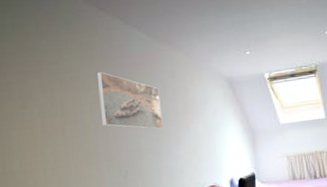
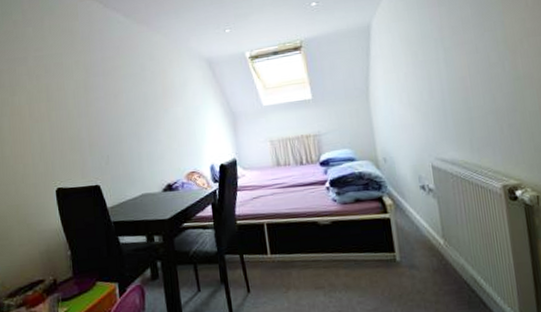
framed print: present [96,72,164,130] -> none [78,57,143,114]

